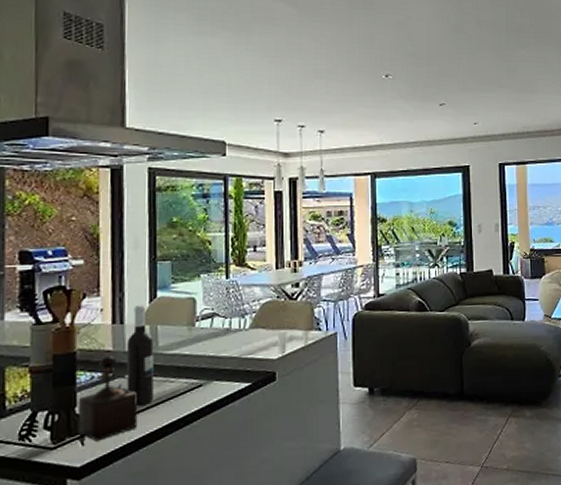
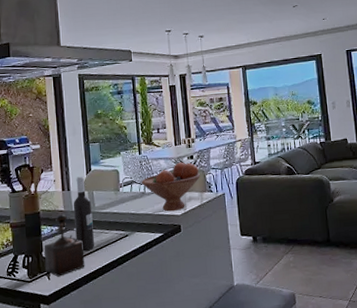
fruit bowl: none [227,290,308,355] -> present [142,162,201,212]

